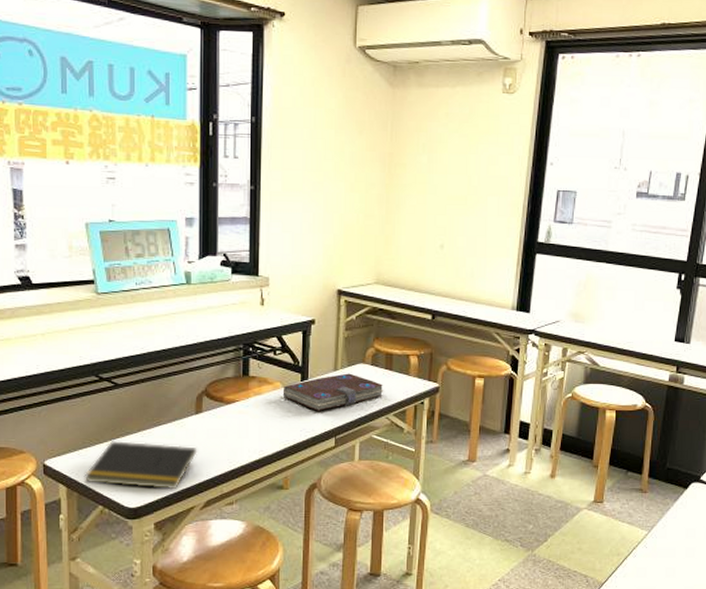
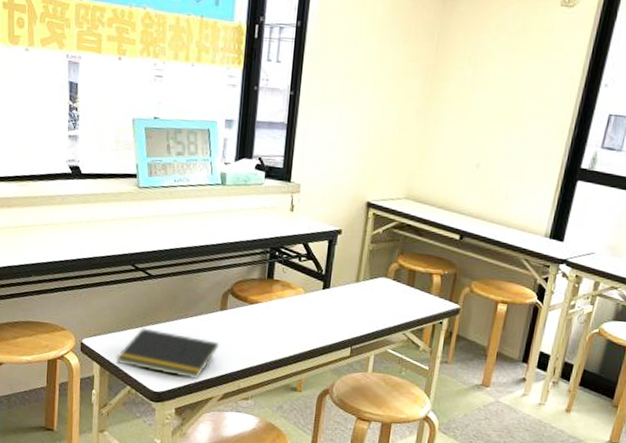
book: present [282,373,384,411] -> none [304,285,404,320]

